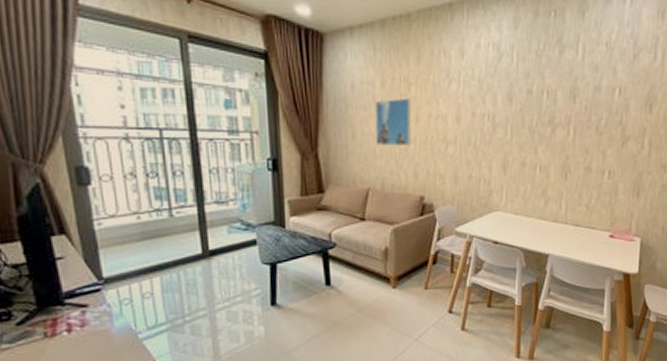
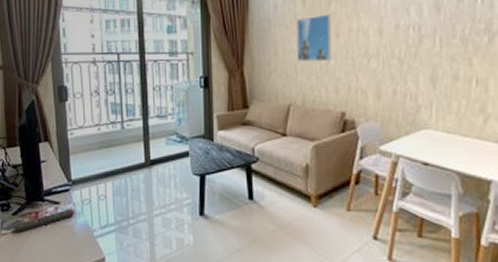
remote control: none [20,311,110,345] -> present [14,209,74,232]

